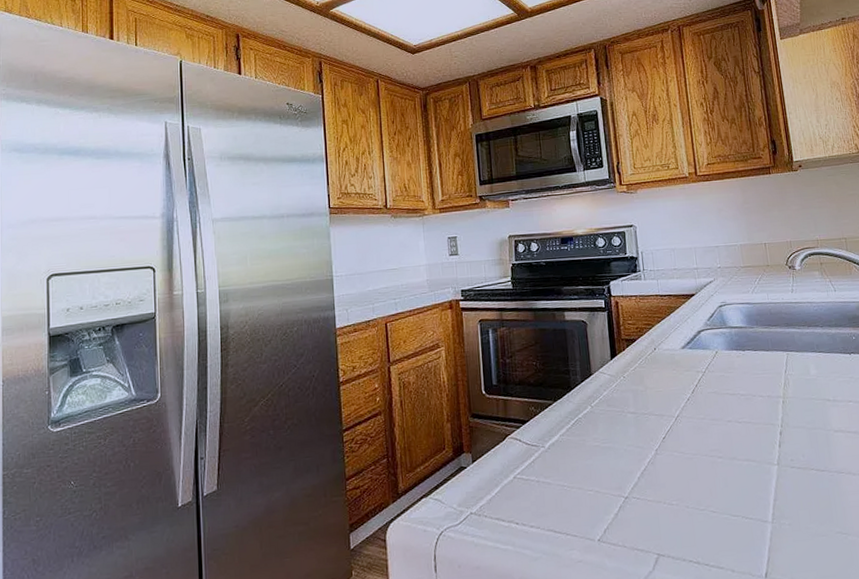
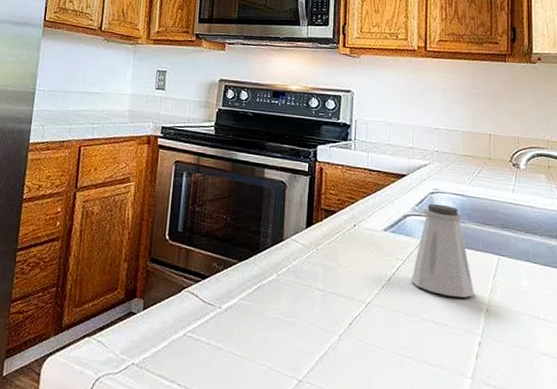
saltshaker: none [712,315,770,397] -> present [412,203,474,298]

